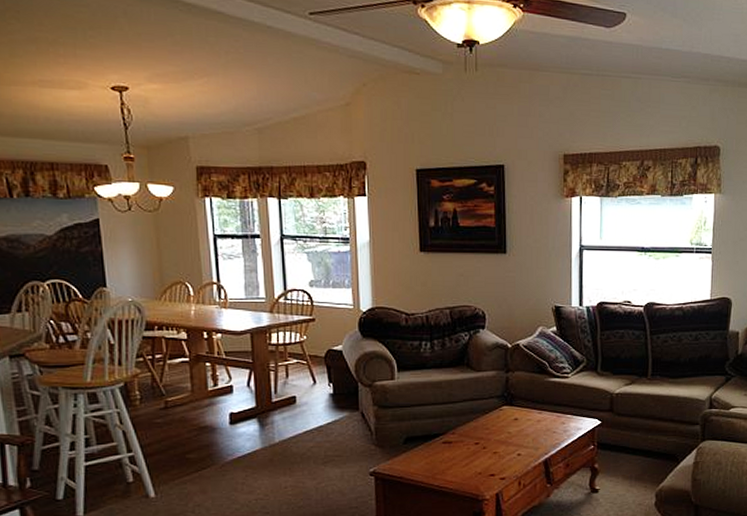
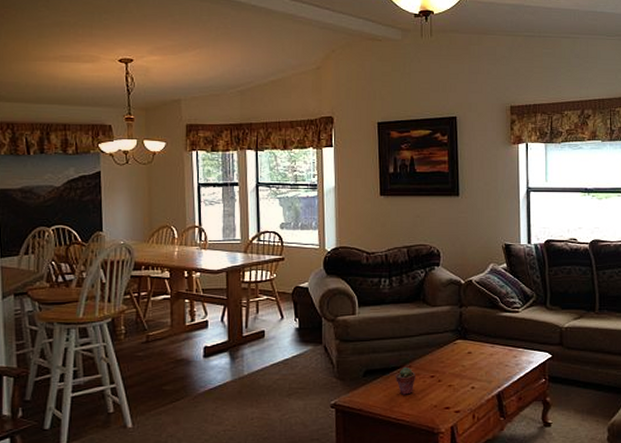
potted succulent: none [438,433,459,462] -> present [396,366,415,395]

